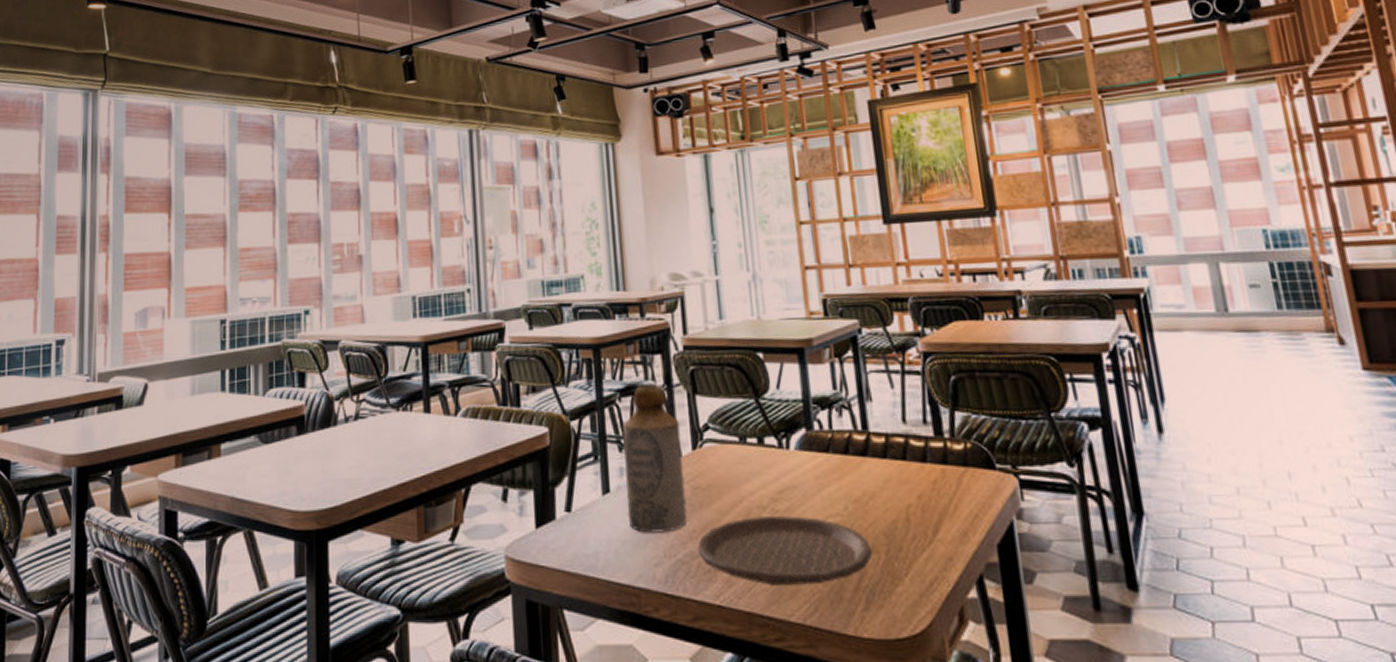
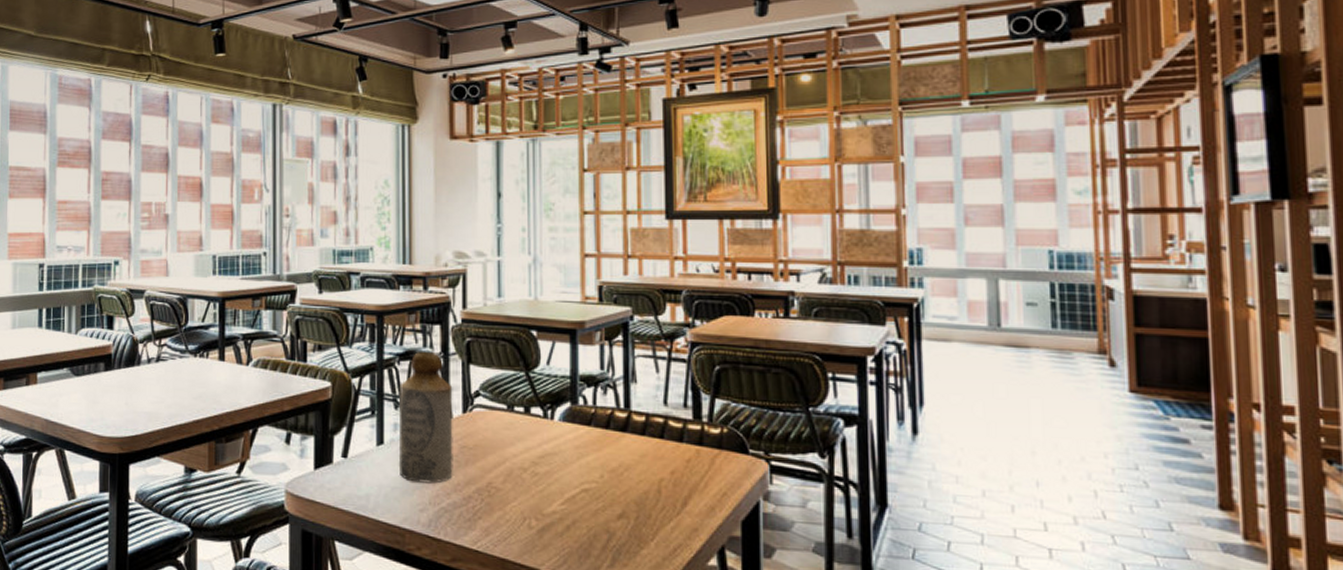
plate: present [698,516,872,585] -> none [461,476,623,541]

